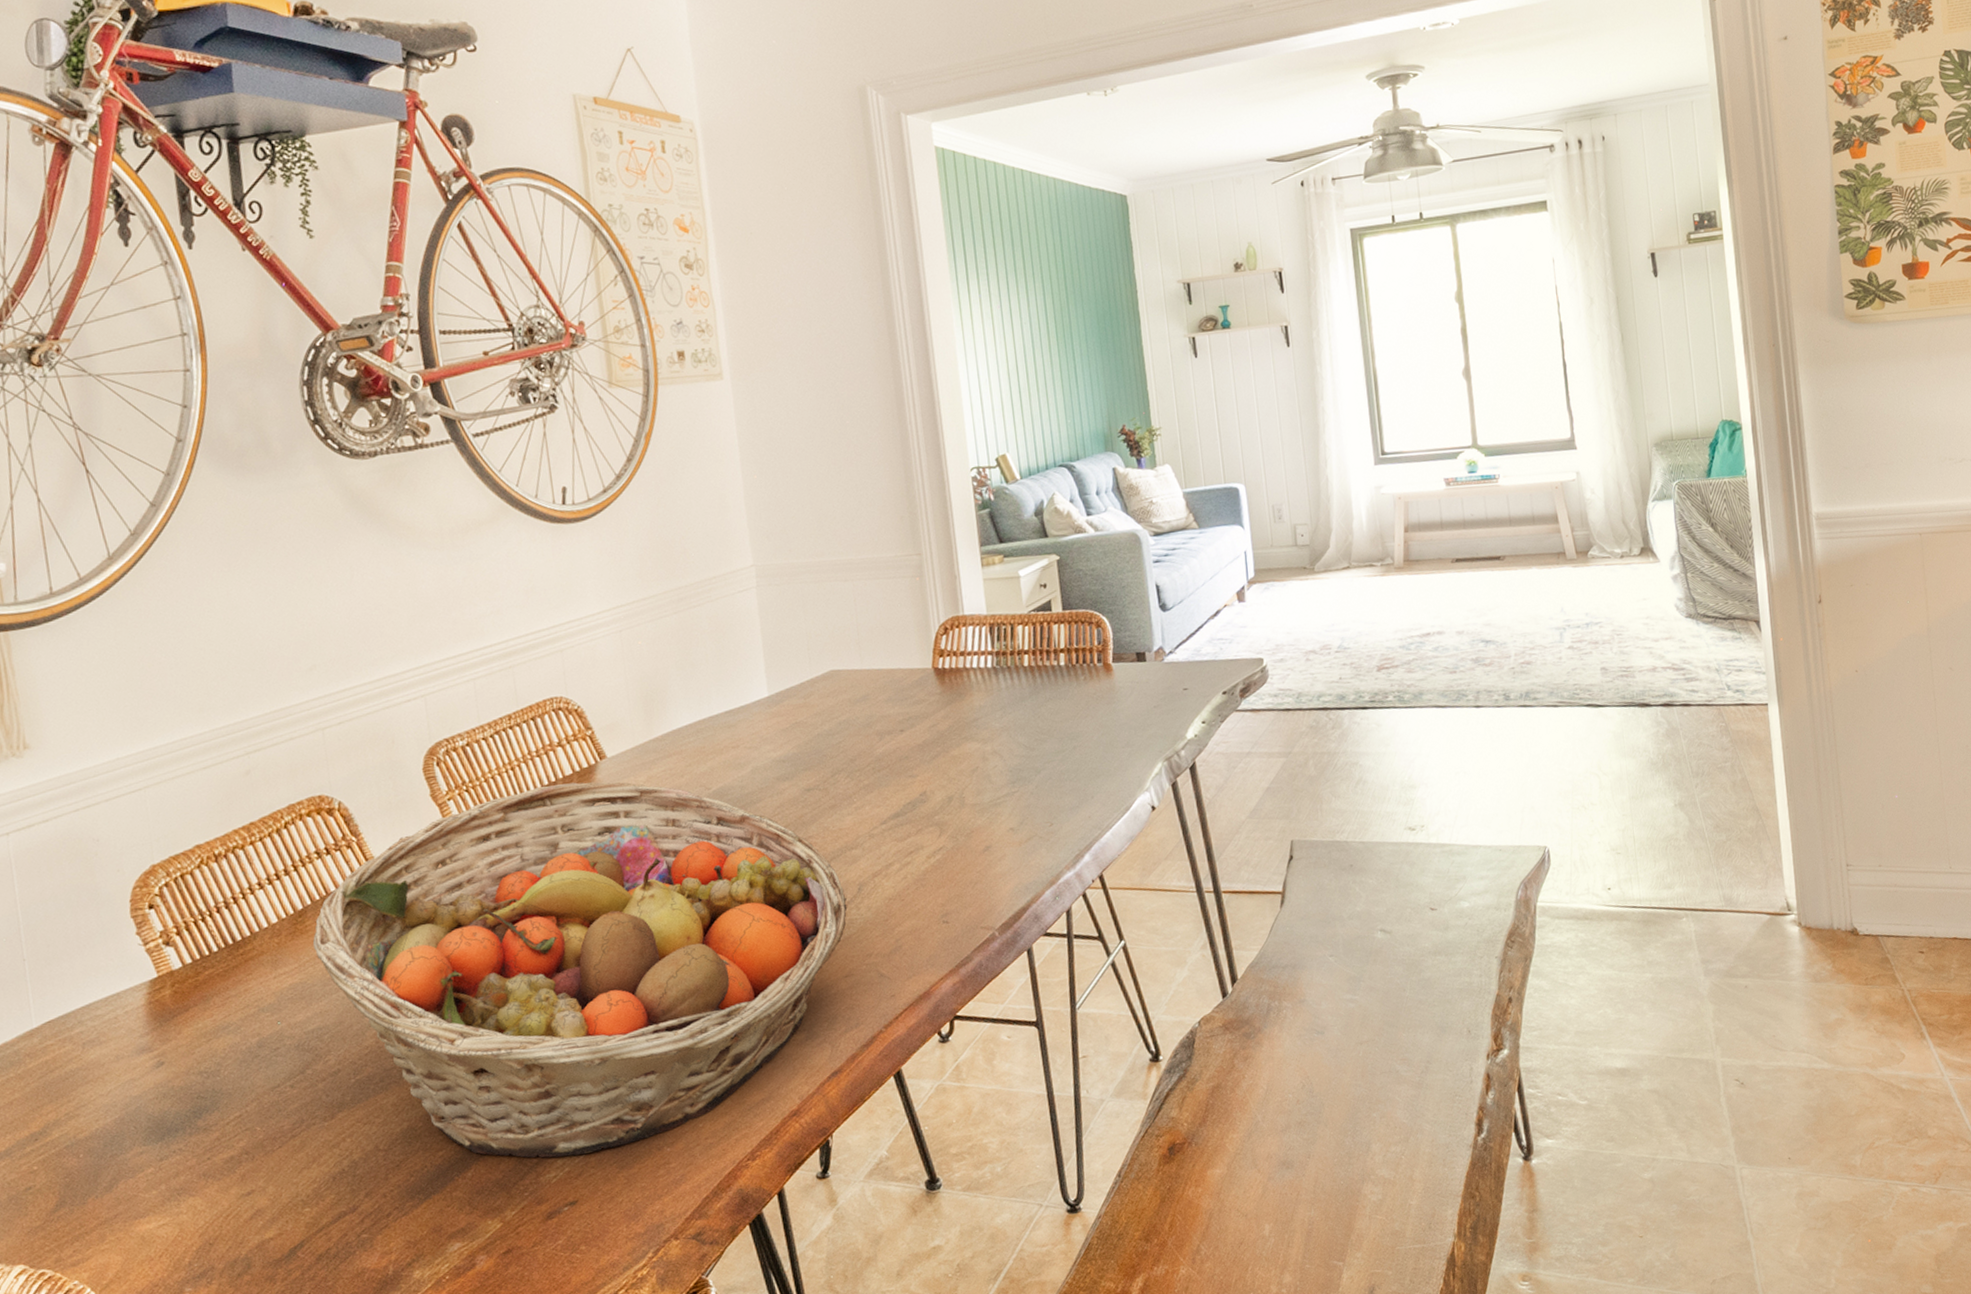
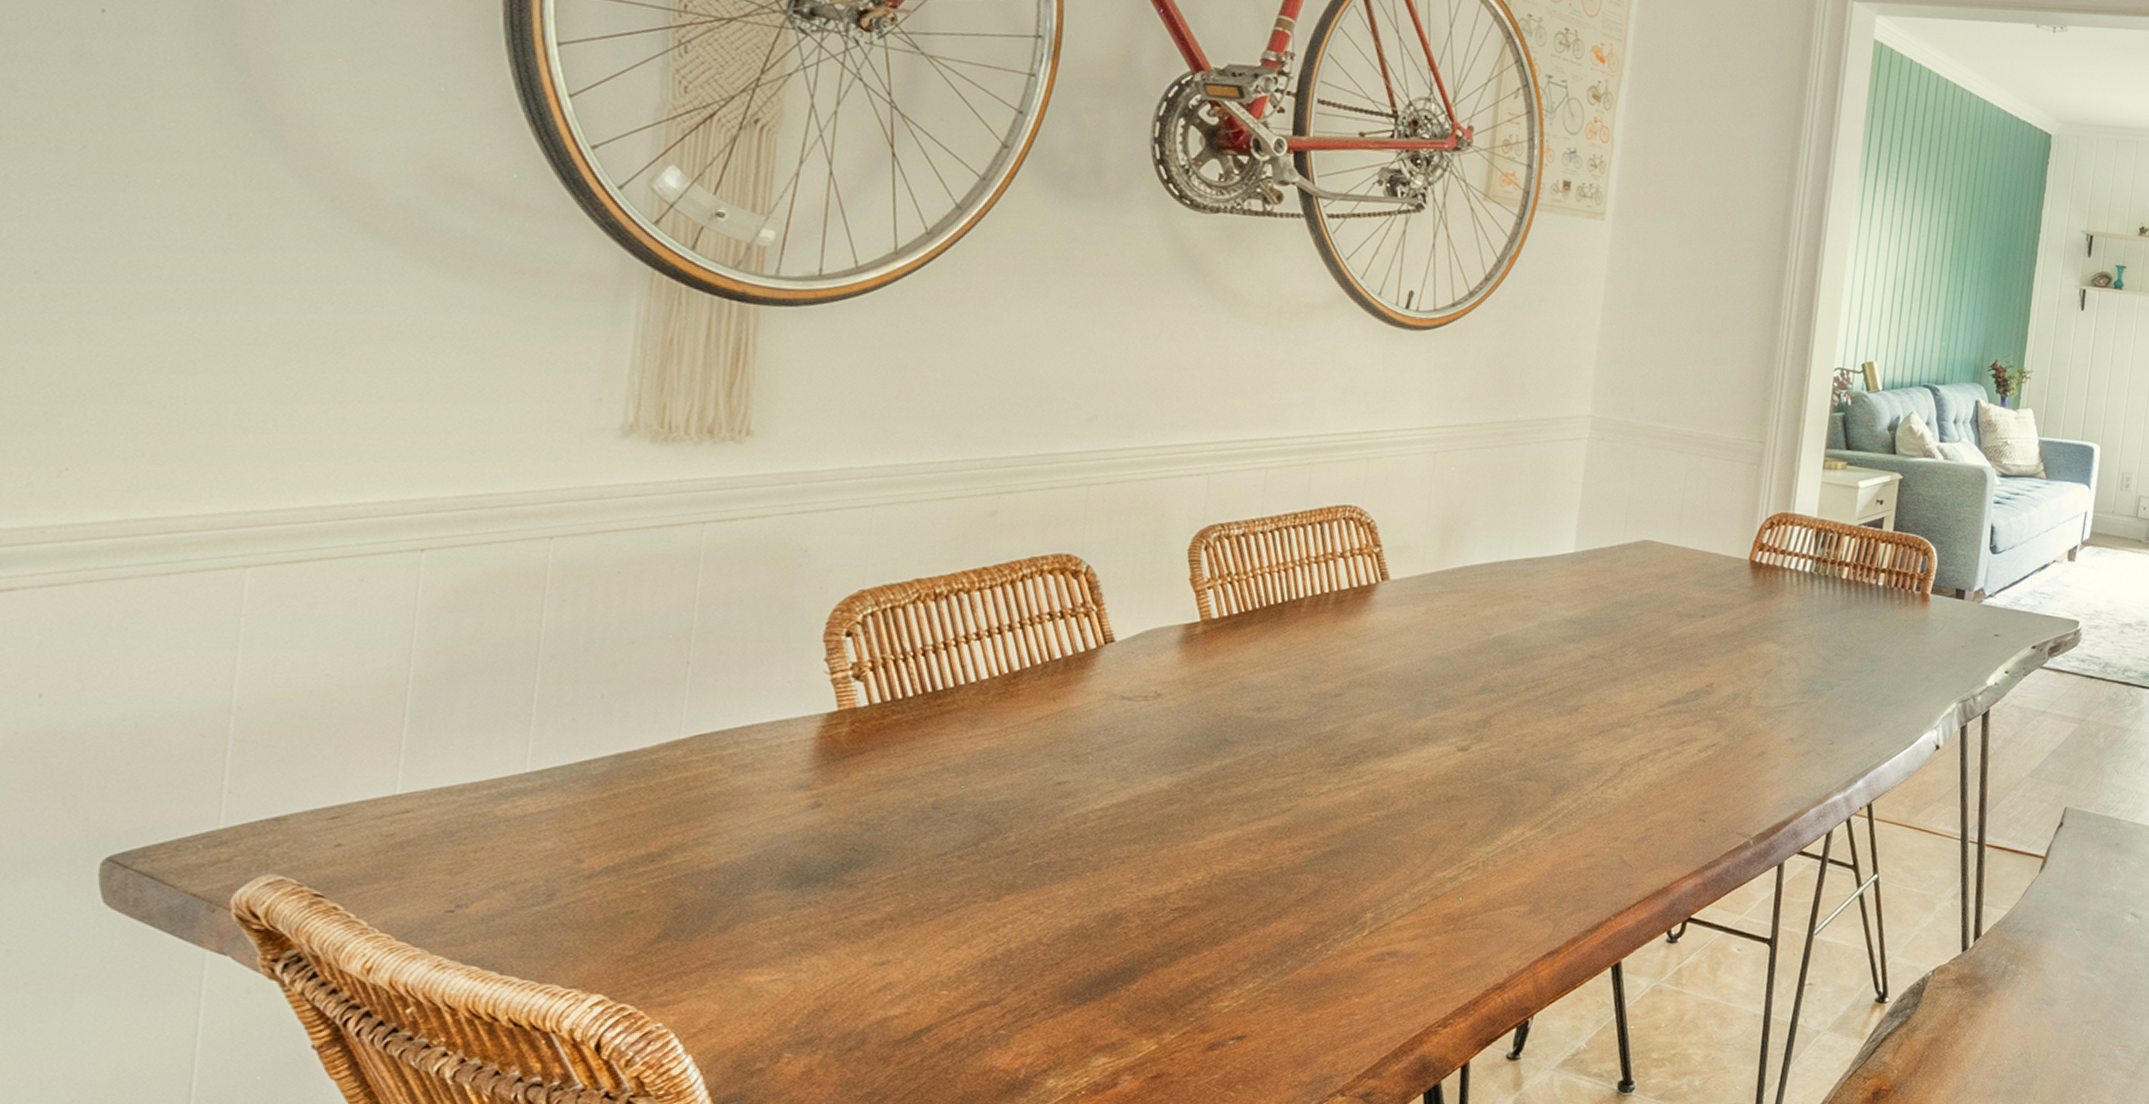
fruit basket: present [312,782,848,1158] -> none [1020,594,1606,988]

